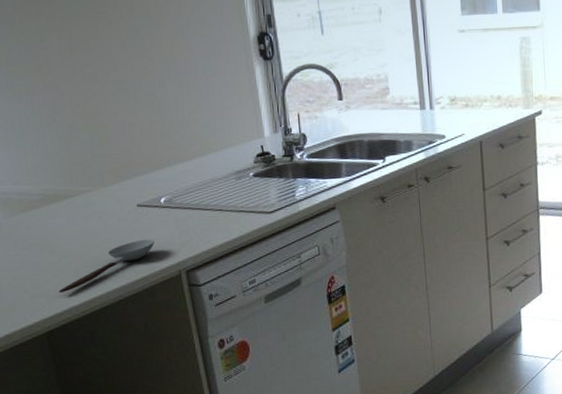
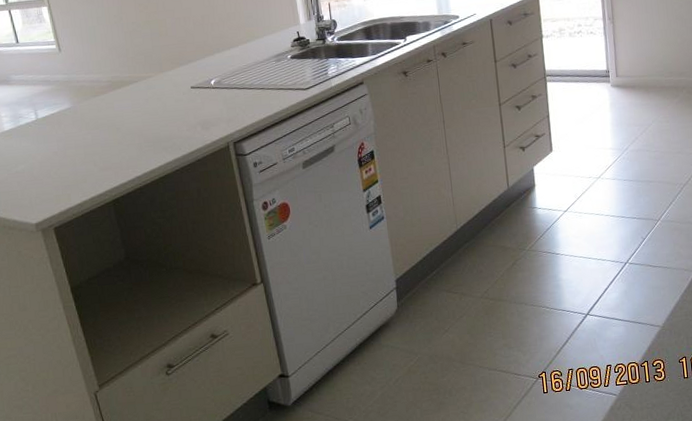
spoon: present [58,239,156,292] -> none [123,116,207,165]

